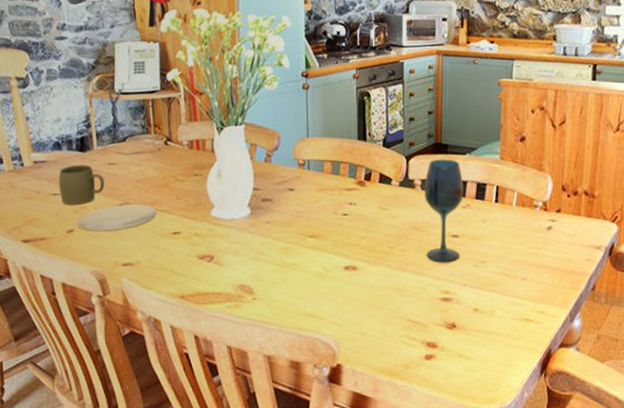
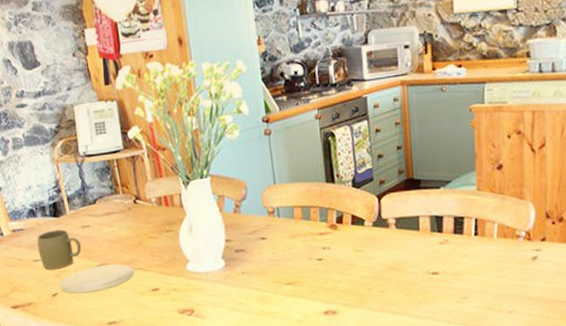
wineglass: present [425,159,464,263] -> none [399,194,442,301]

